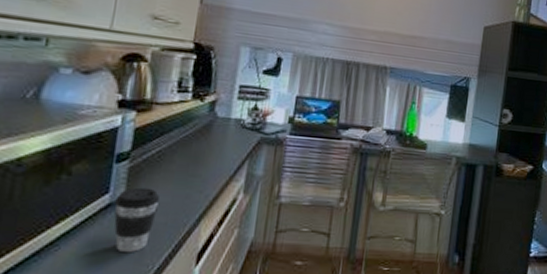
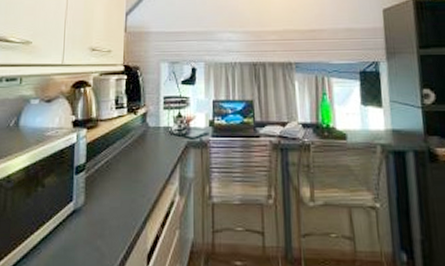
coffee cup: present [114,187,161,252] -> none [78,195,112,254]

